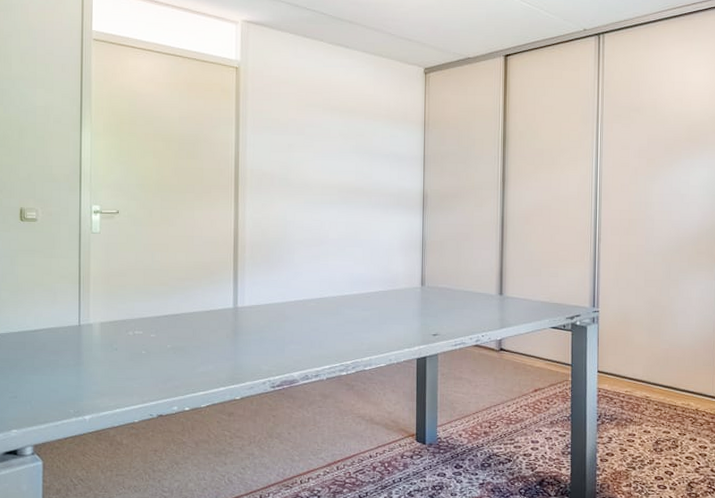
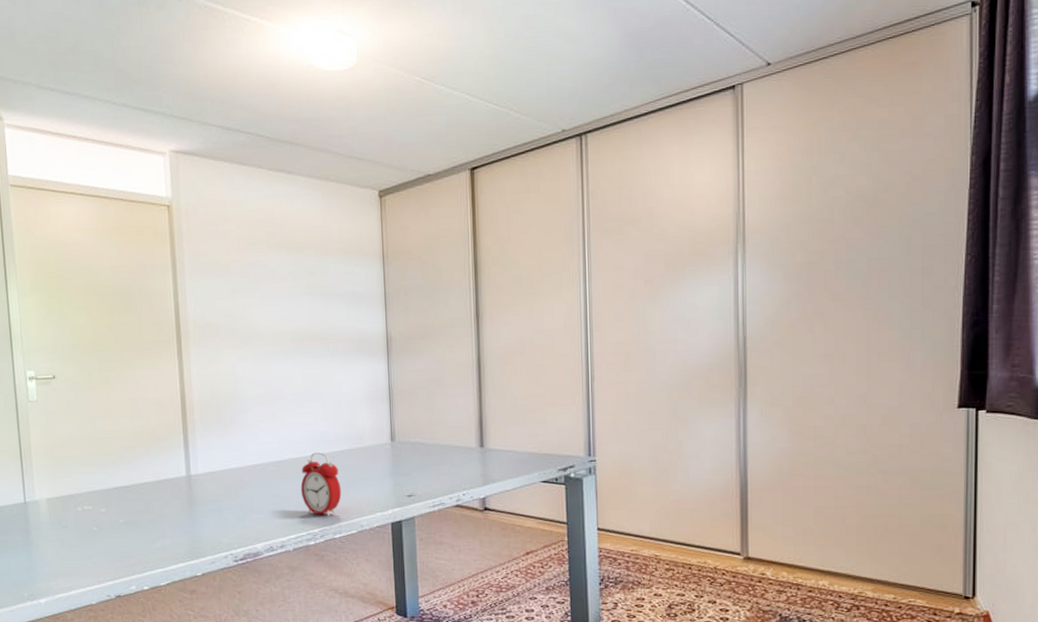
alarm clock: none [337,292,374,350] -> present [300,452,342,516]

